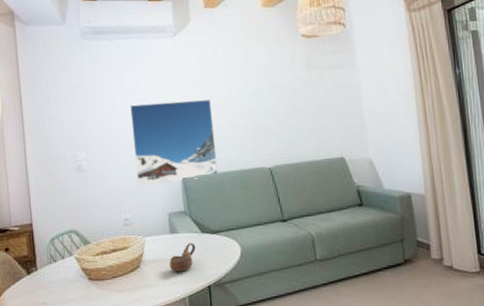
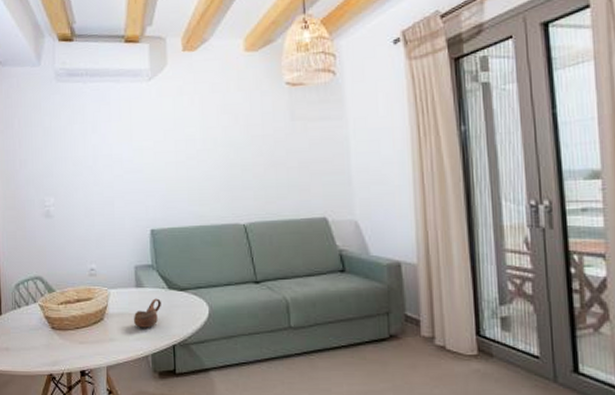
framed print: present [130,99,218,187] -> none [101,148,189,236]

